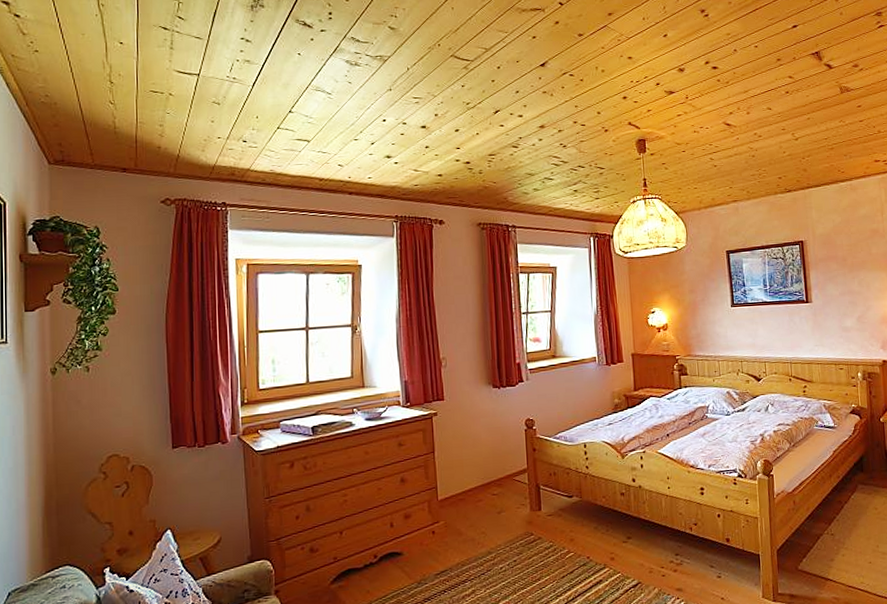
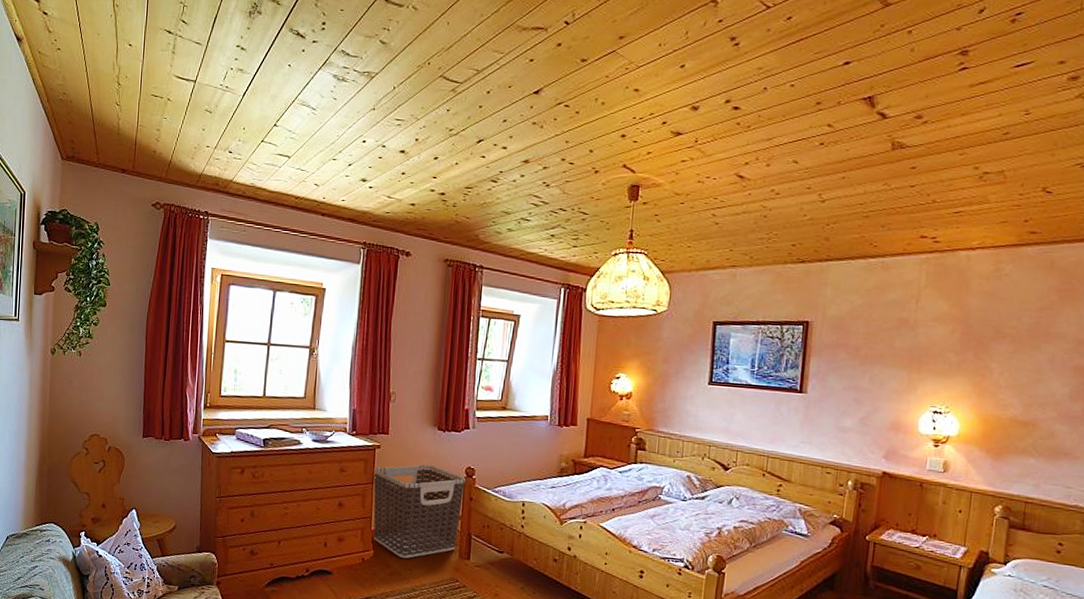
clothes hamper: none [432,423,527,523] -> present [373,464,467,558]

